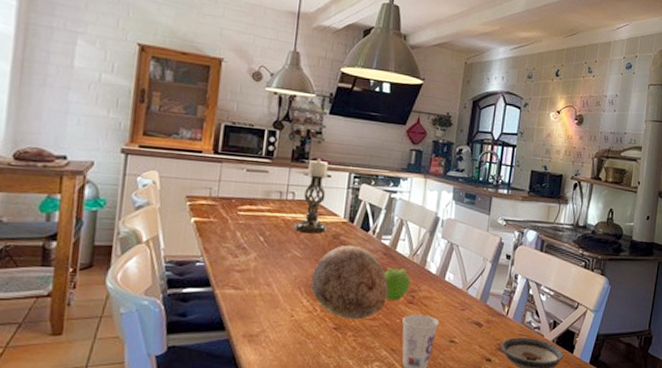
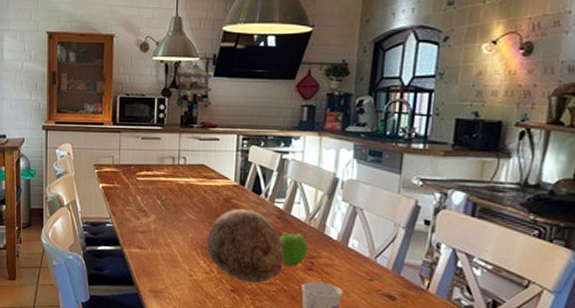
candle holder: present [293,158,330,234] -> none [187,122,219,197]

